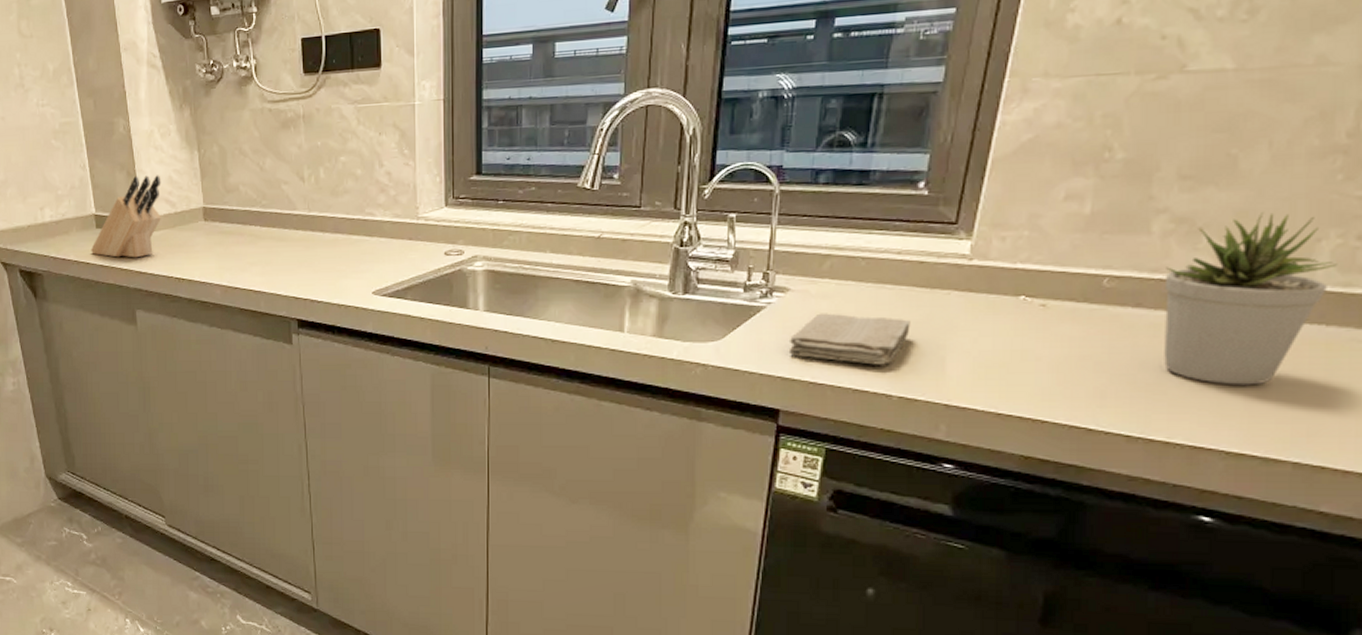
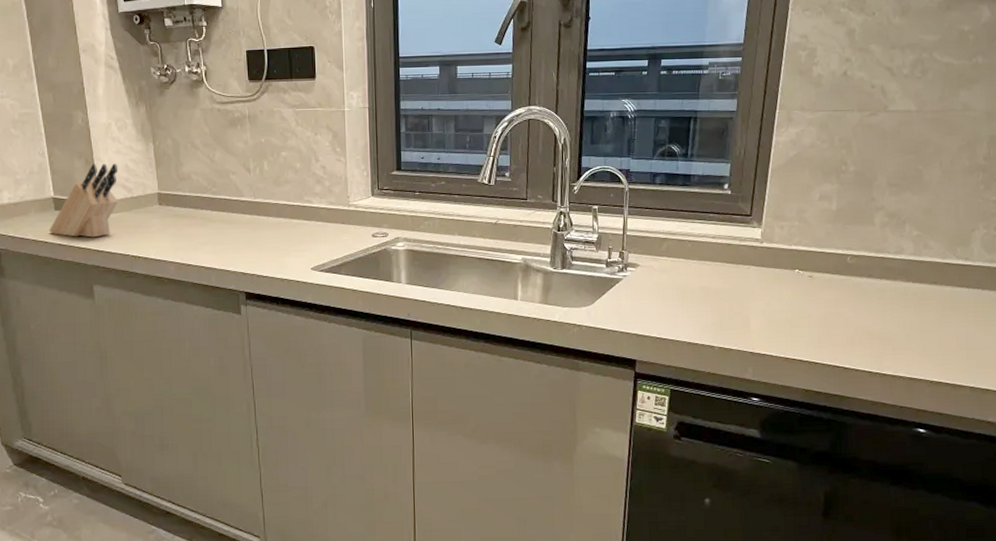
washcloth: present [788,313,911,365] -> none [640,283,724,323]
potted plant: present [1164,212,1338,385] -> none [885,211,985,333]

